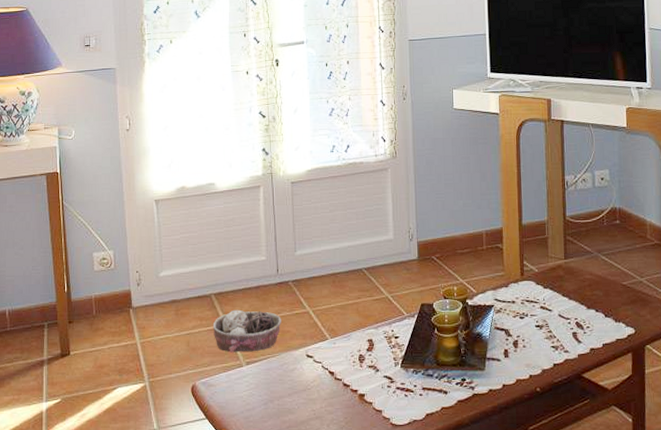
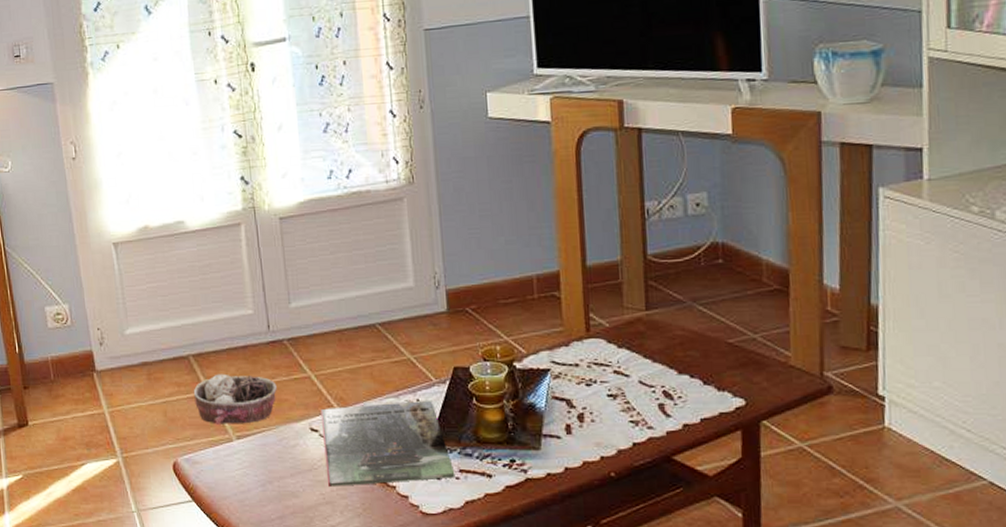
magazine: none [315,330,419,405] -> present [320,400,455,488]

